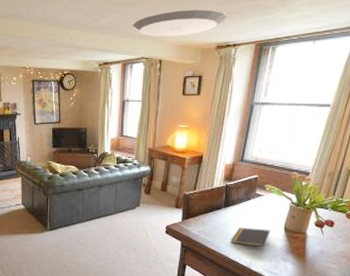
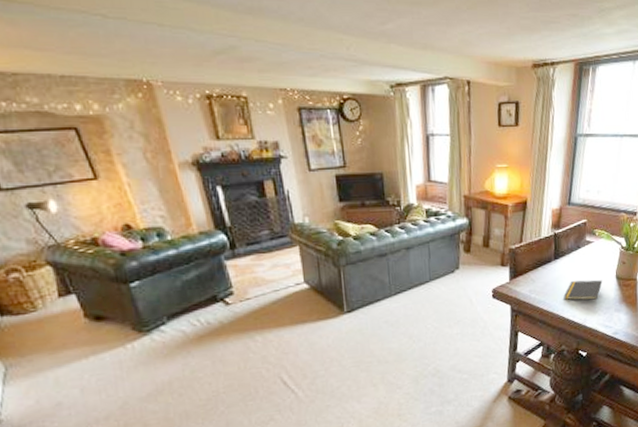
ceiling light fixture: present [132,9,227,37] -> none [428,15,542,50]

